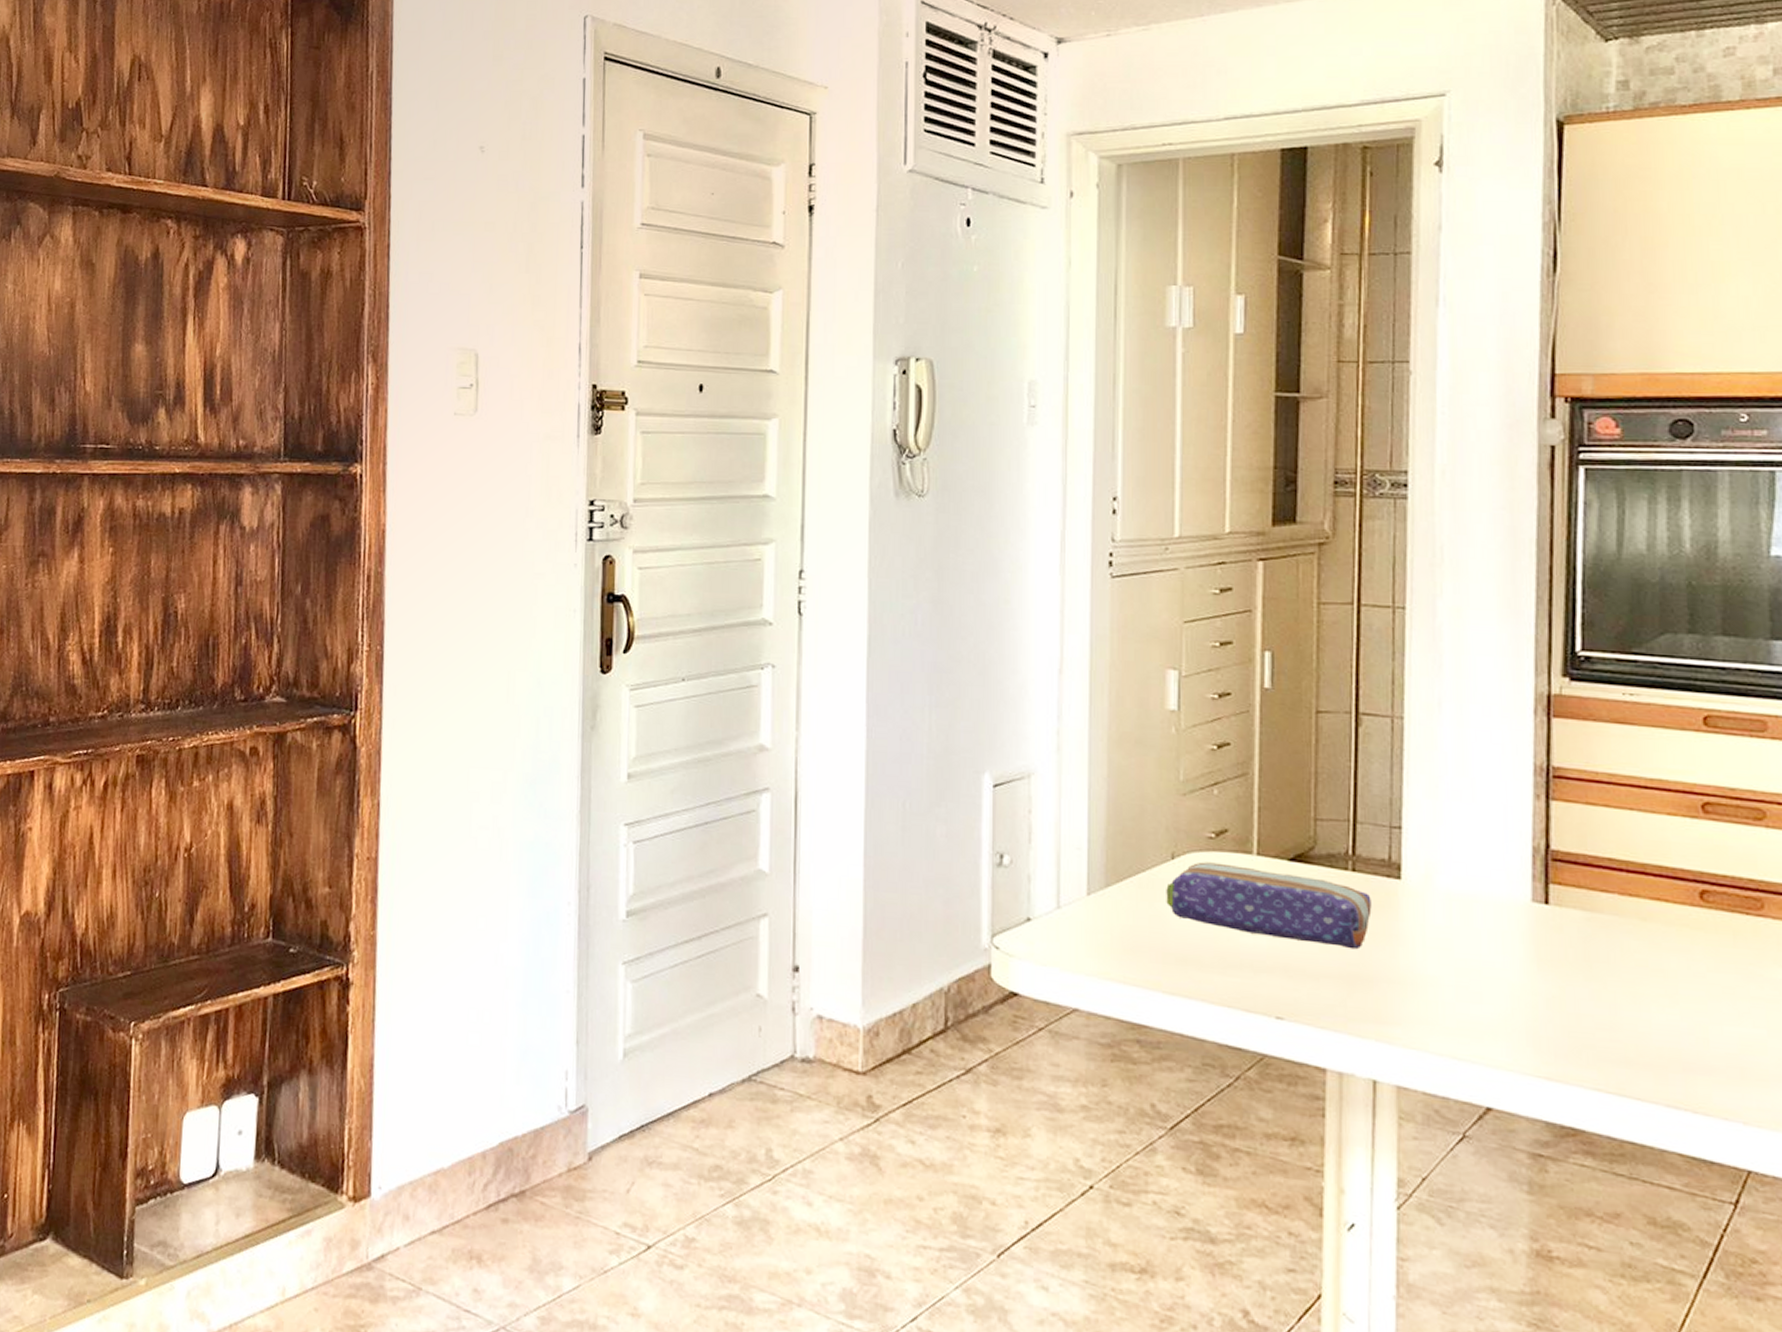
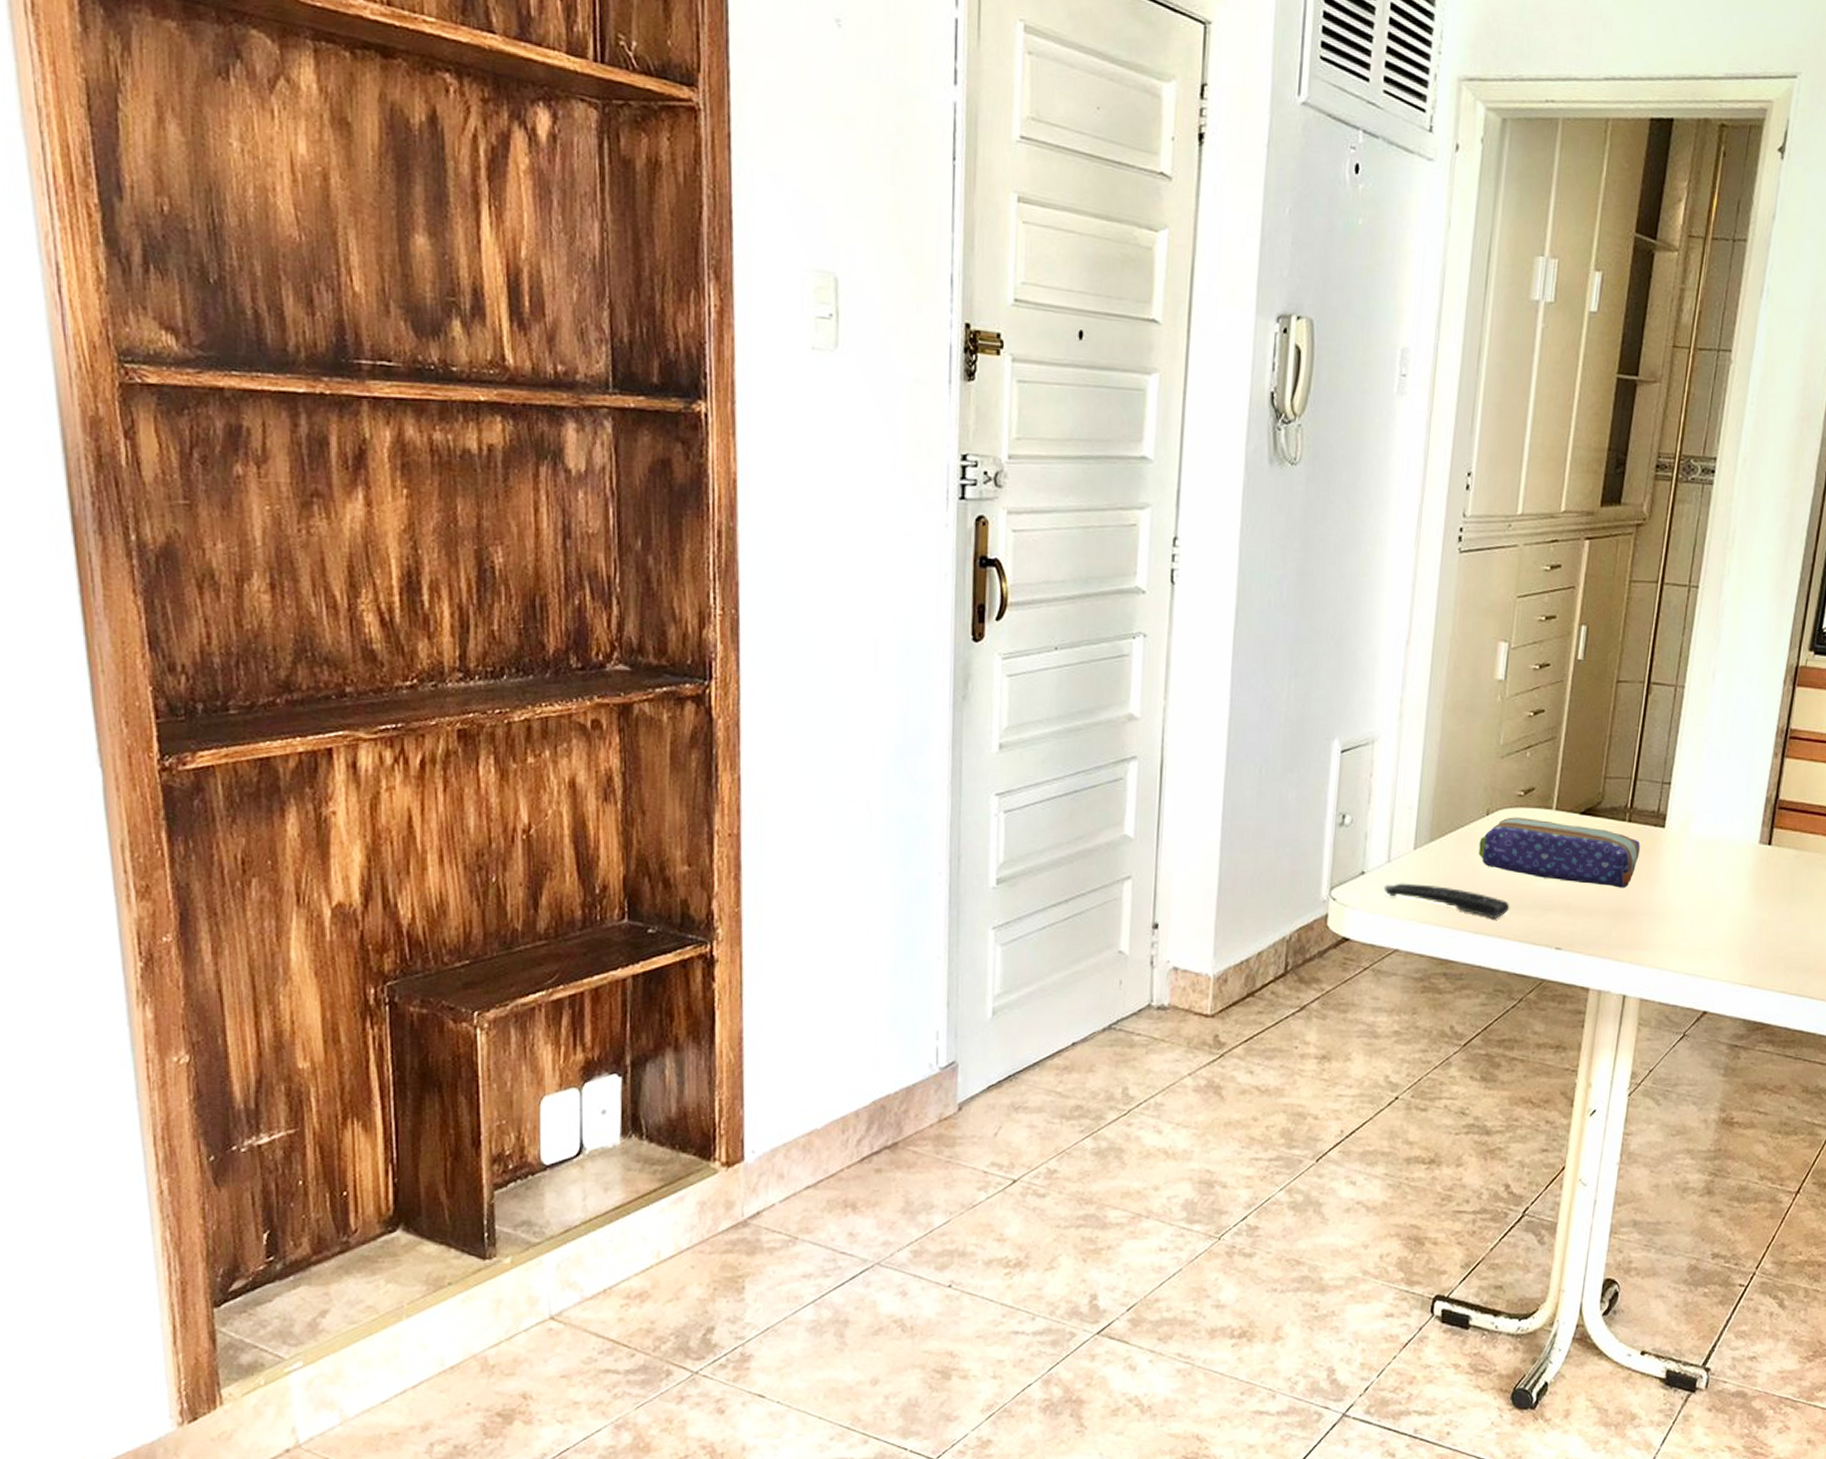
remote control: none [1055,932,1212,980] -> present [1383,883,1510,919]

